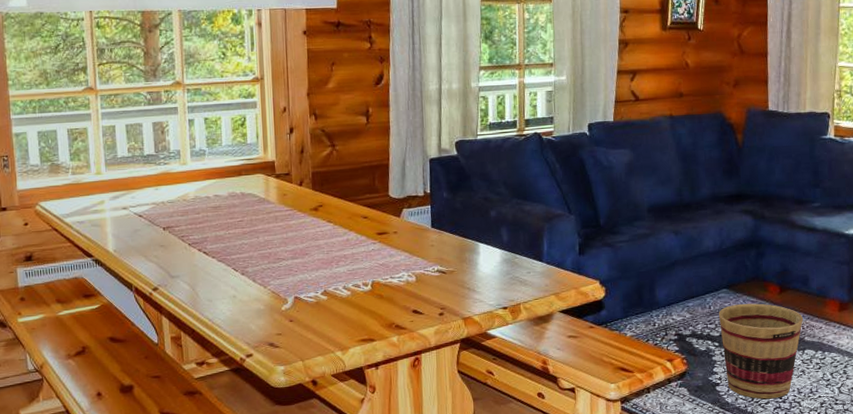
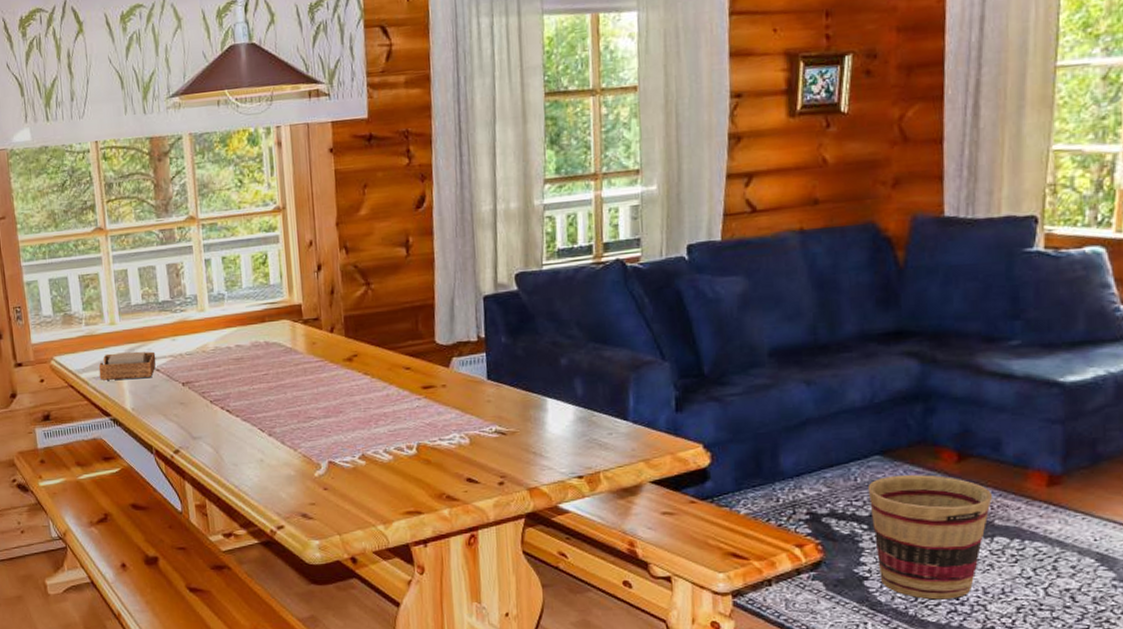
napkin holder: none [83,198,139,225] -> present [98,351,156,380]

